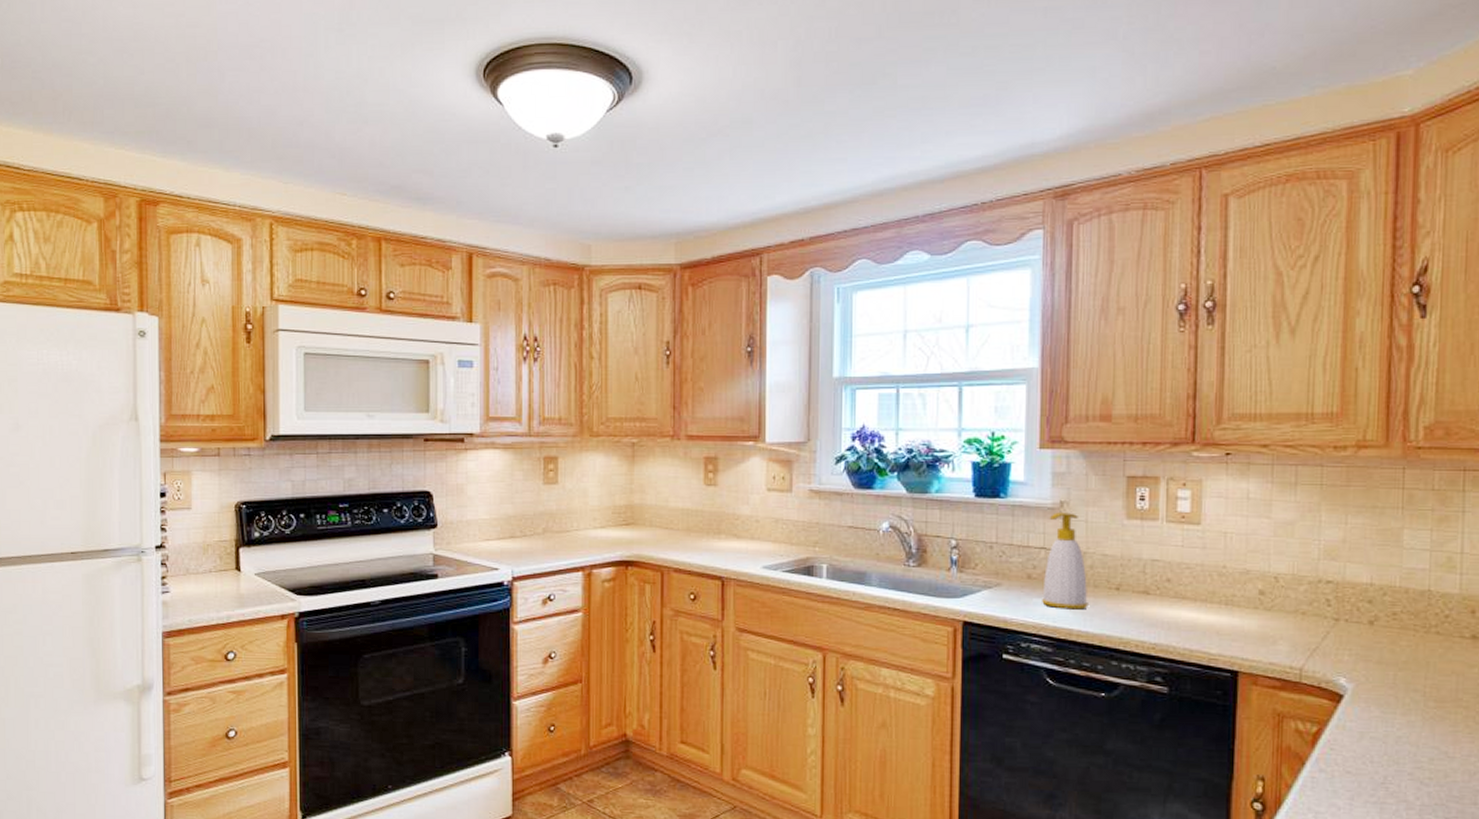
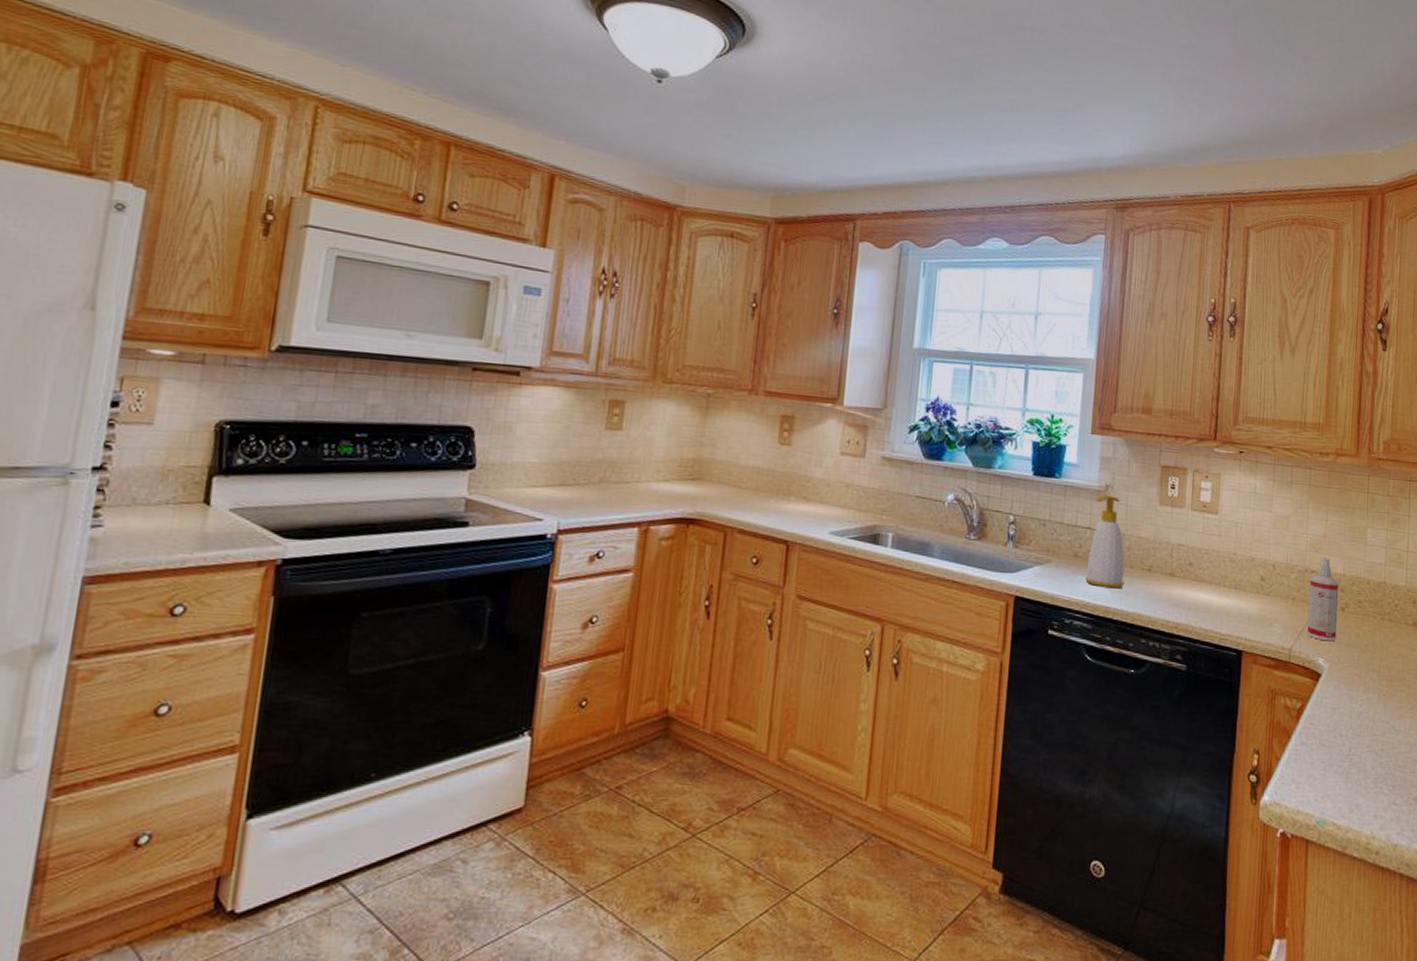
spray bottle: none [1322,566,1365,659] -> present [1307,557,1339,642]

